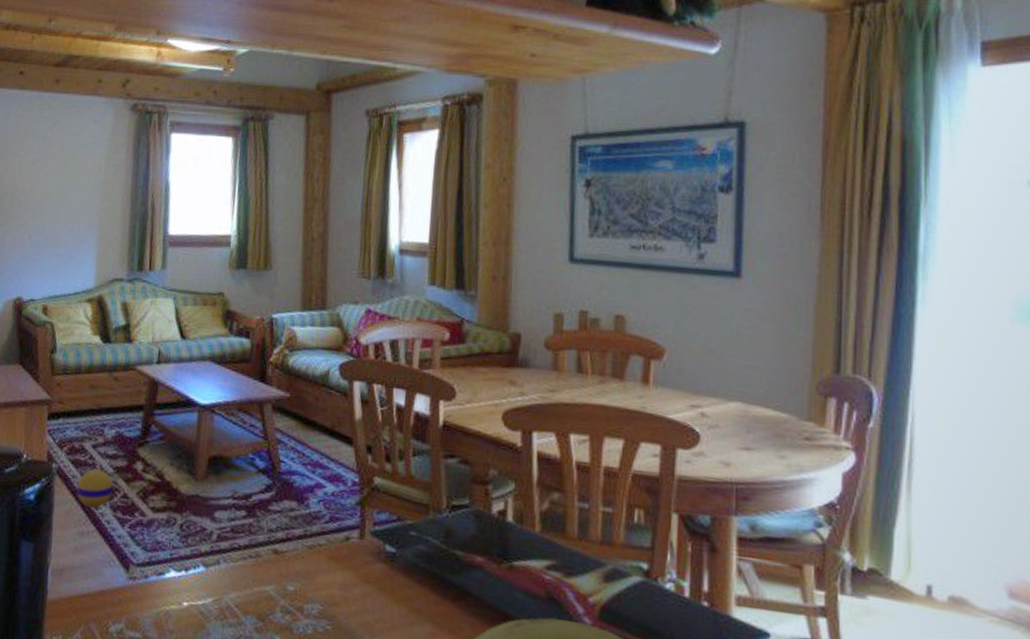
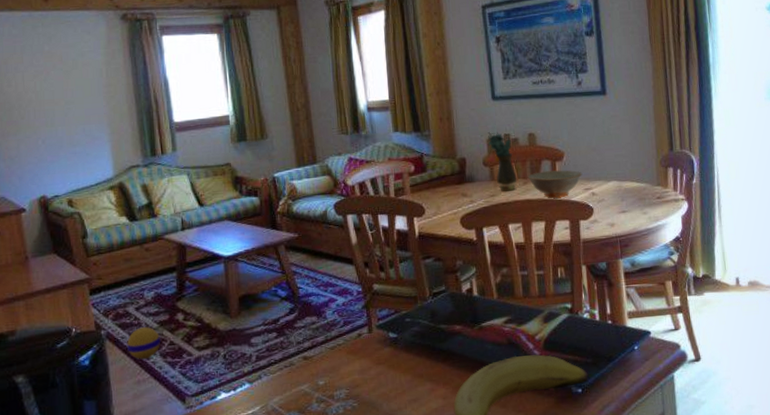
vase: none [556,305,591,390] -> present [488,132,517,193]
dish: none [606,370,690,412] -> present [527,170,583,199]

